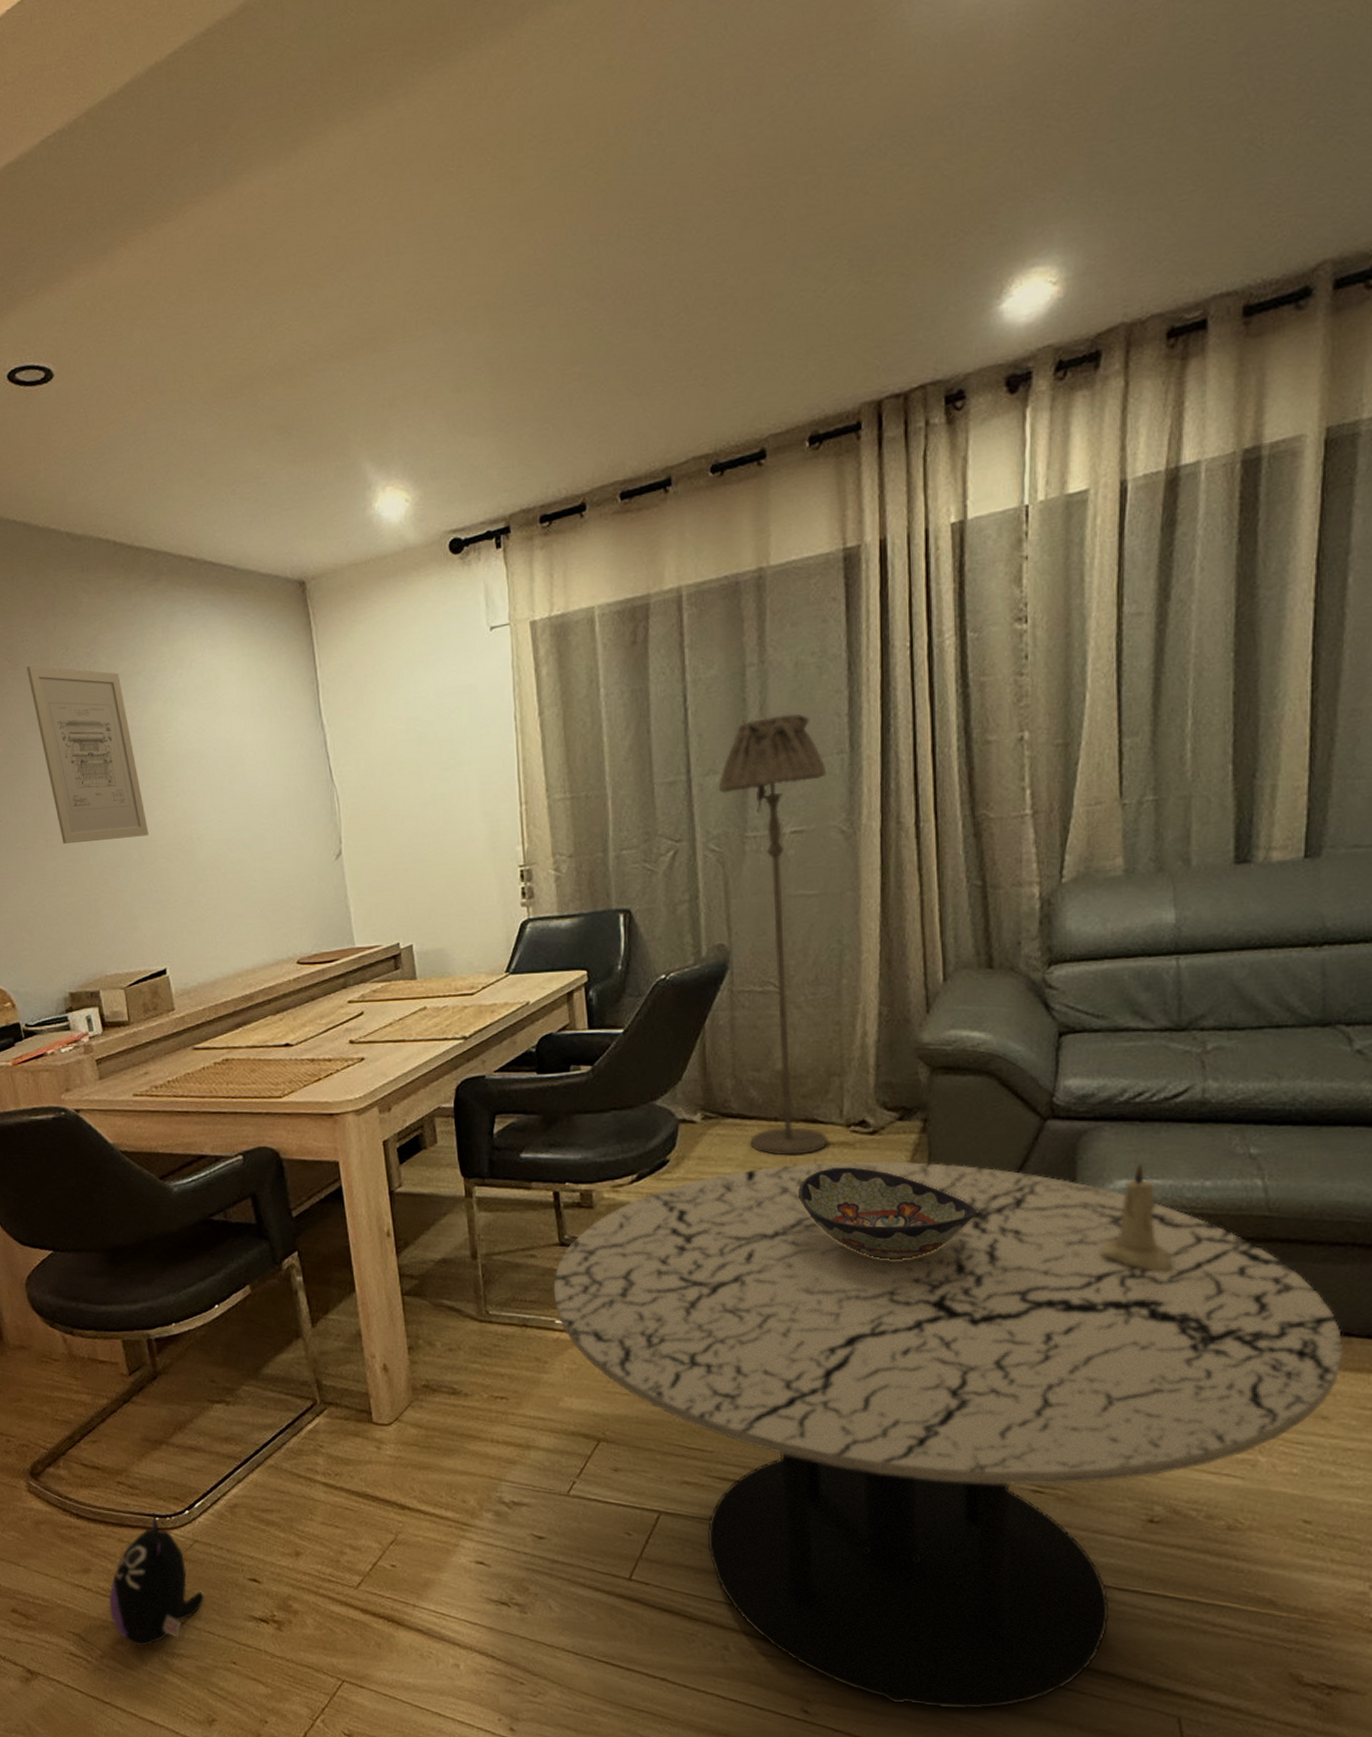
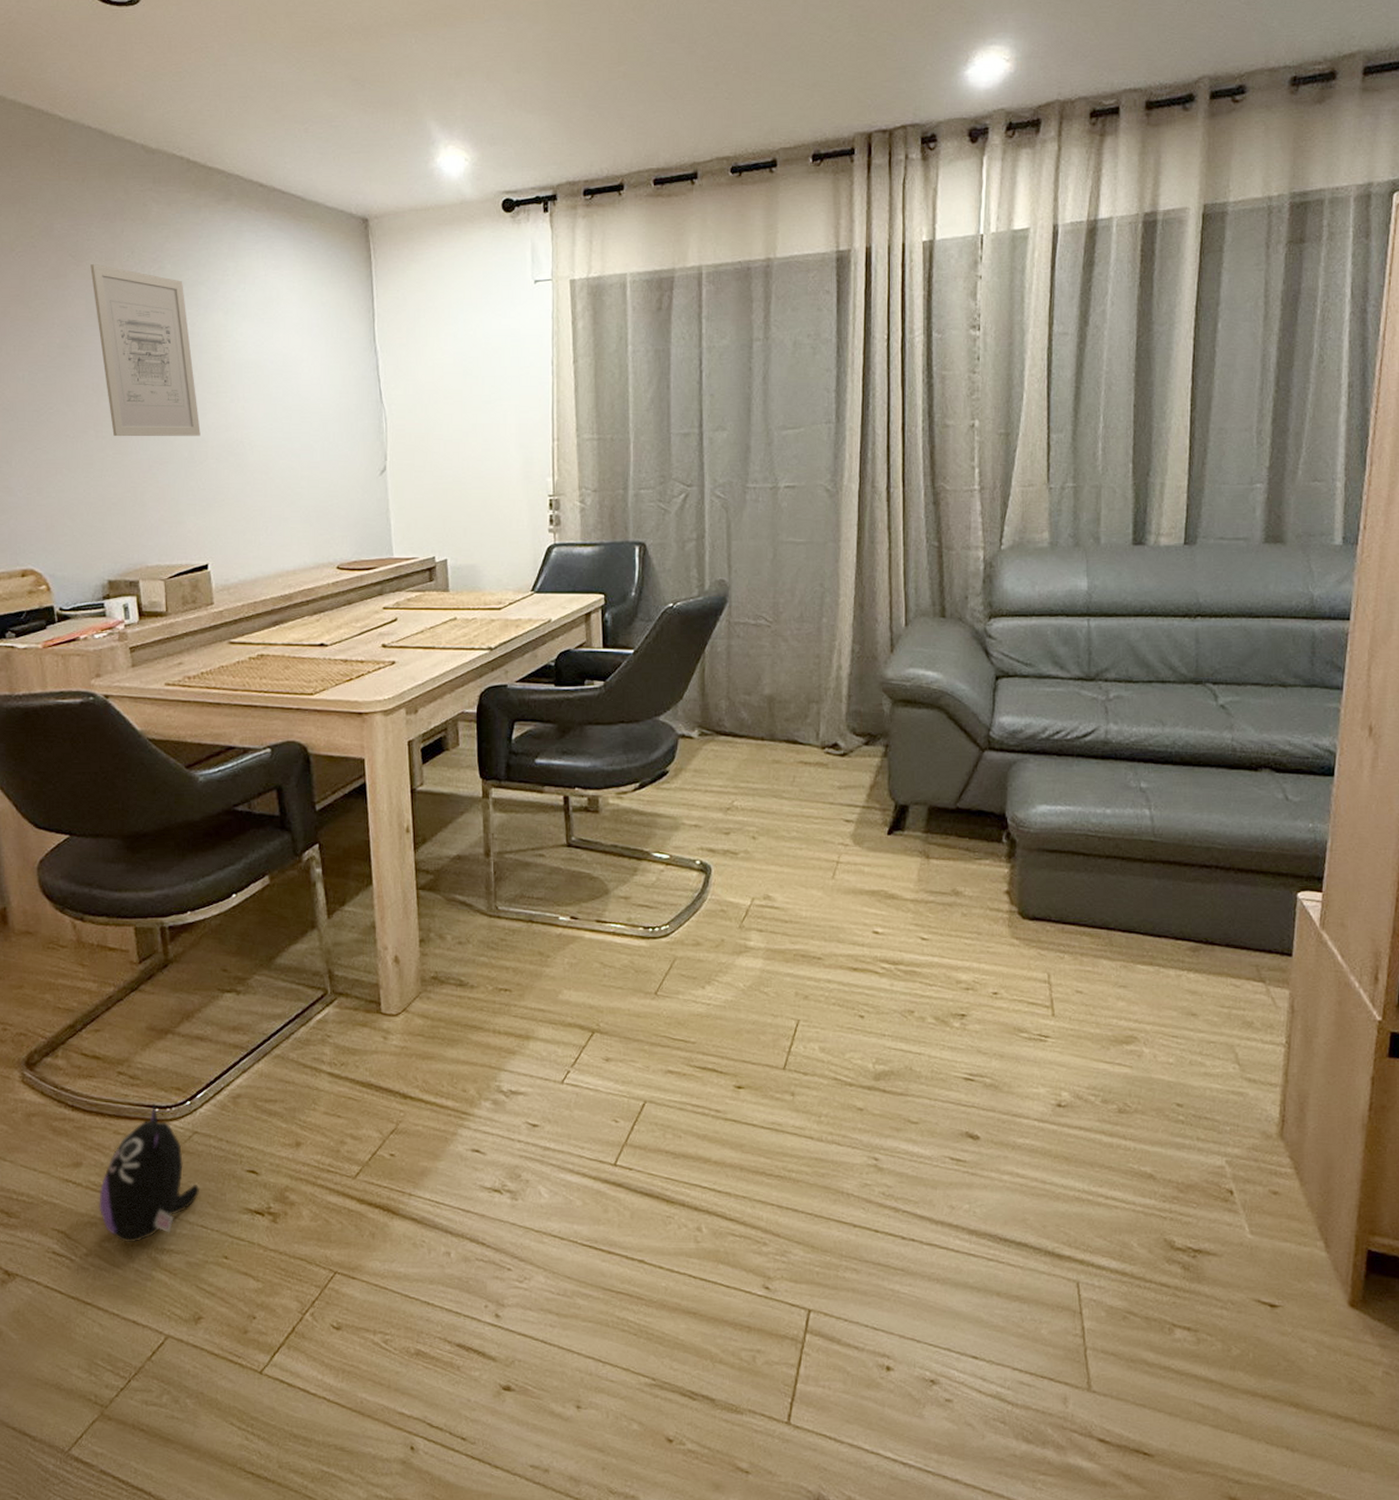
coffee table: present [553,1161,1344,1709] -> none [559,779,1209,1281]
floor lamp: present [718,713,830,1156] -> none [725,385,816,772]
decorative bowl: present [797,1167,978,1260] -> none [778,784,927,869]
candle: present [1100,1162,1174,1272] -> none [1024,790,1081,886]

